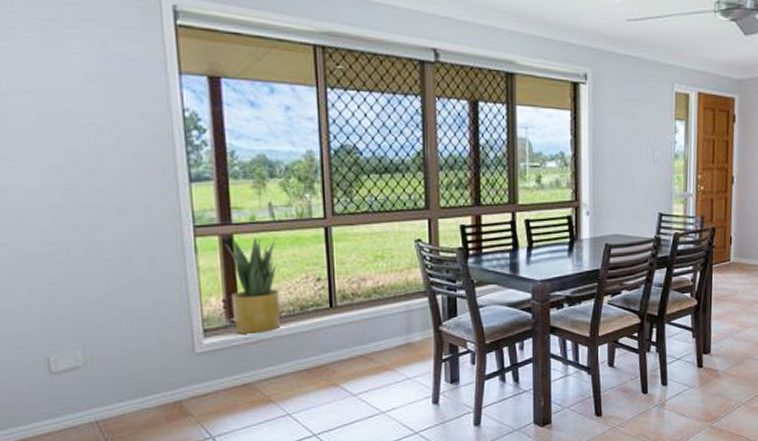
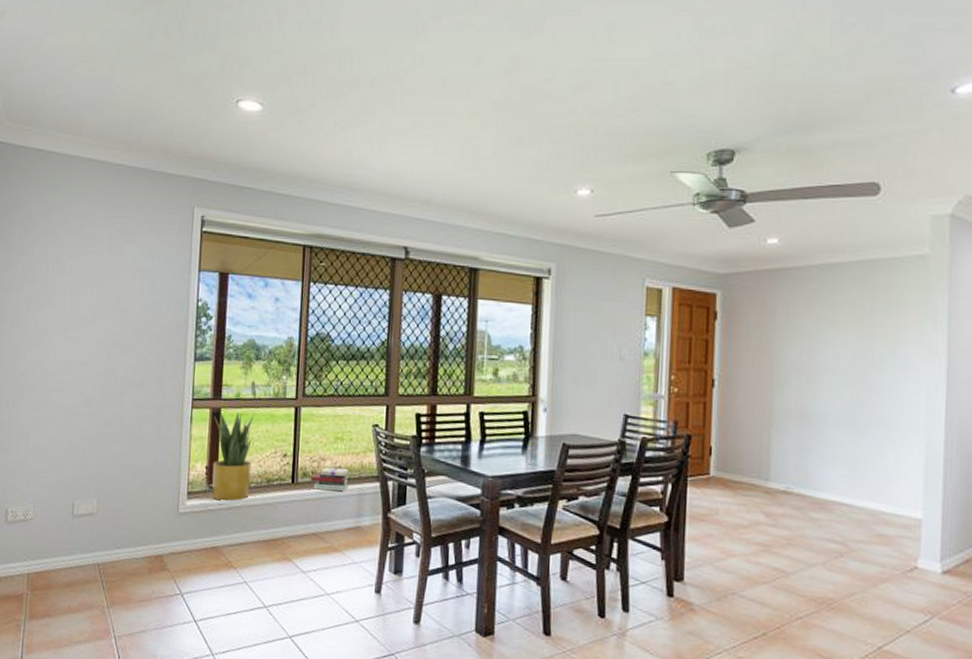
books: none [352,287,395,312] -> present [311,467,349,493]

